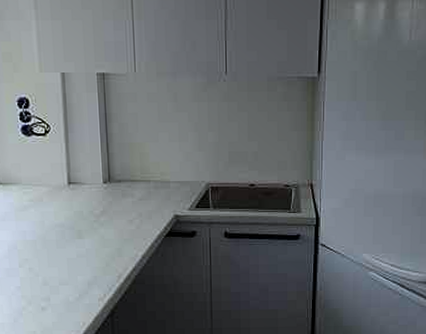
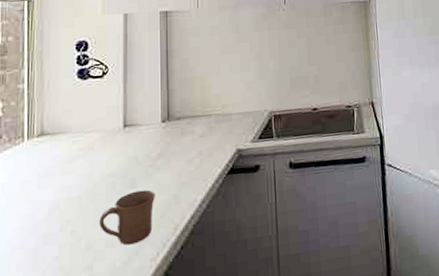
mug: none [52,241,100,285] -> present [99,189,155,245]

